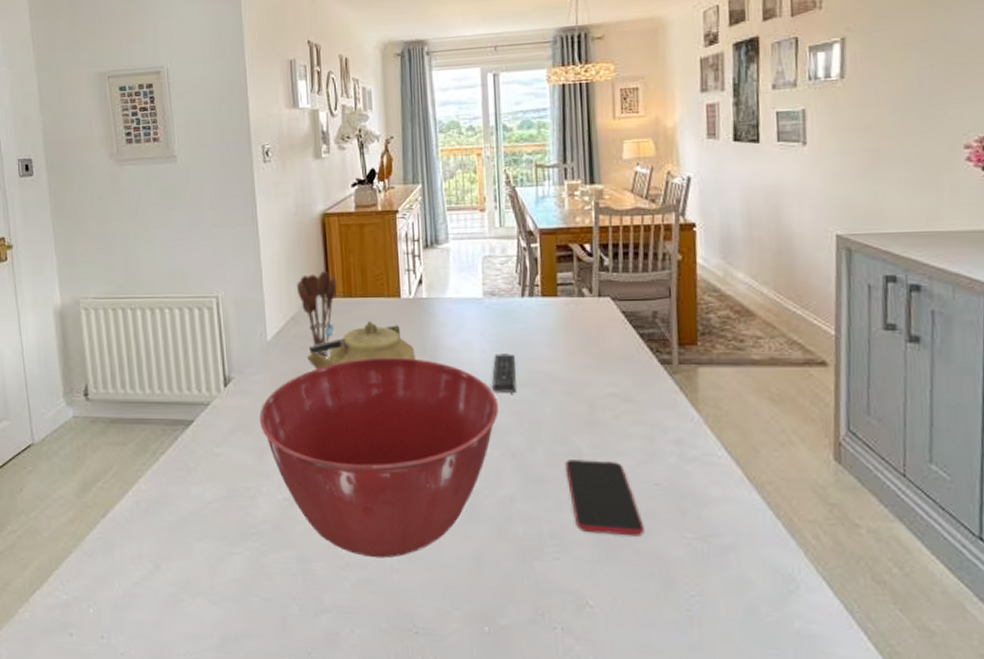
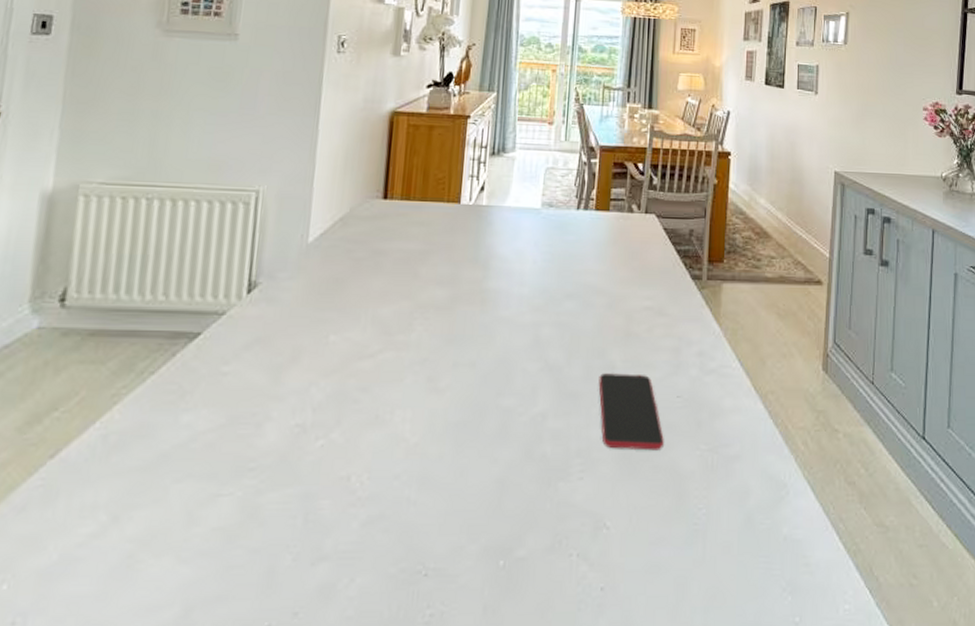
mixing bowl: present [259,357,498,558] -> none [282,265,543,490]
utensil holder: present [297,270,337,359] -> none [351,170,397,265]
kettle: present [306,321,415,370] -> none [349,226,467,277]
remote control: present [491,352,516,392] -> none [538,263,564,304]

